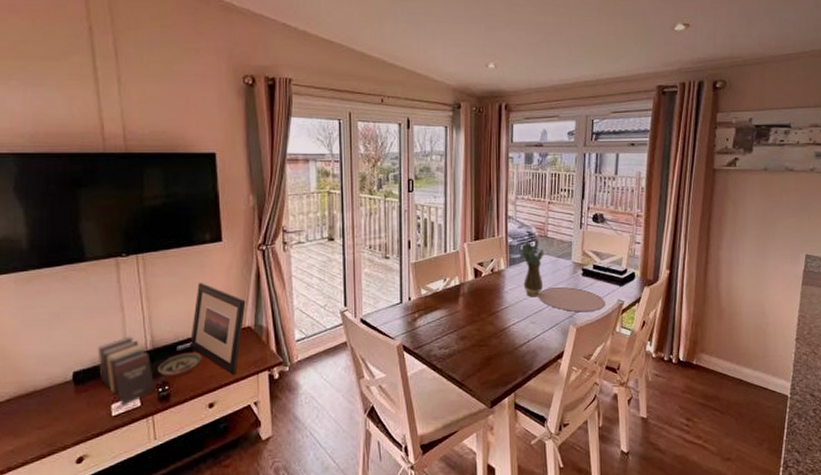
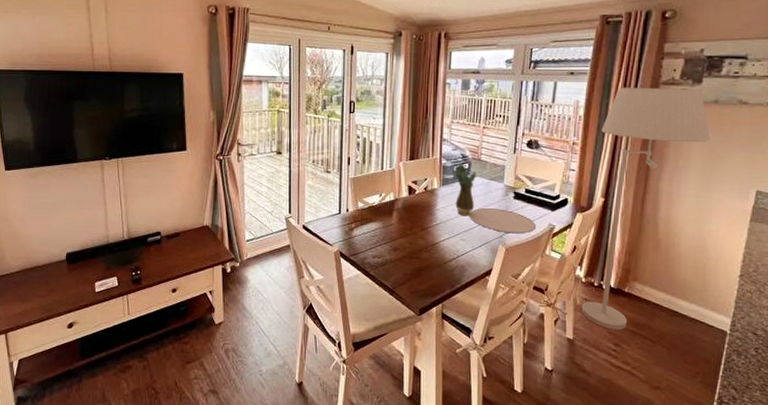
books: present [97,336,156,406] -> none [85,227,130,284]
decorative bowl: present [158,353,202,378] -> none [132,244,168,265]
picture frame: present [189,283,246,376] -> none [157,185,205,267]
floor lamp: none [653,157,763,404] -> present [581,88,710,330]

